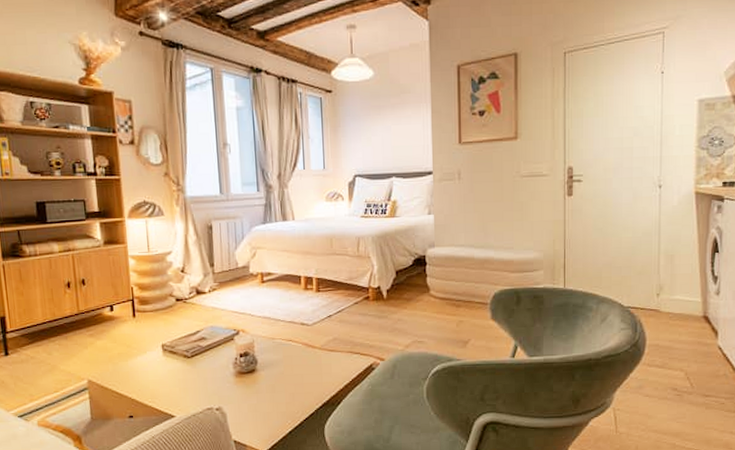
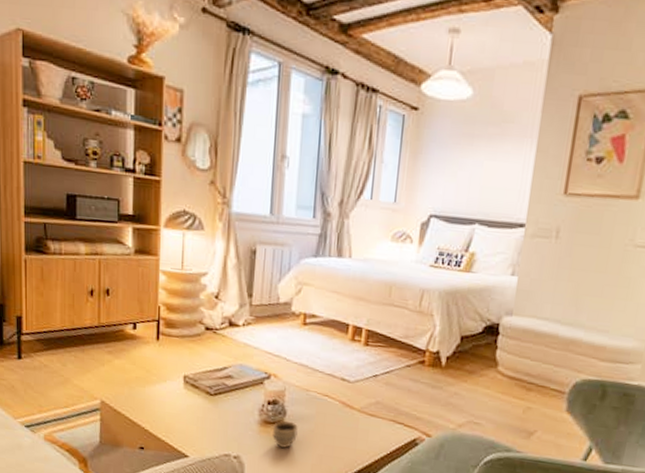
cup: none [247,368,270,393] -> present [272,420,298,448]

